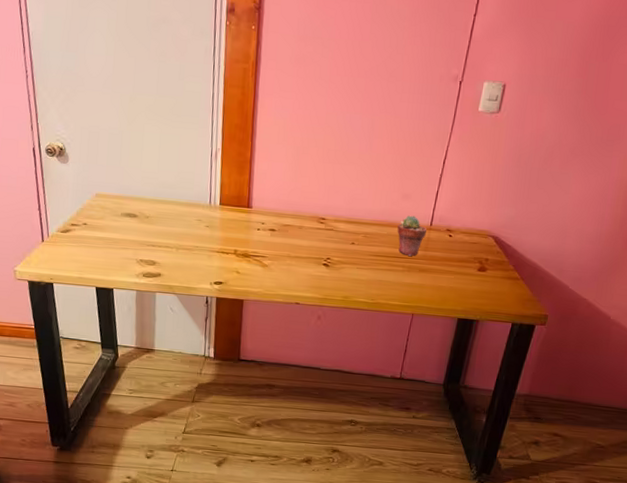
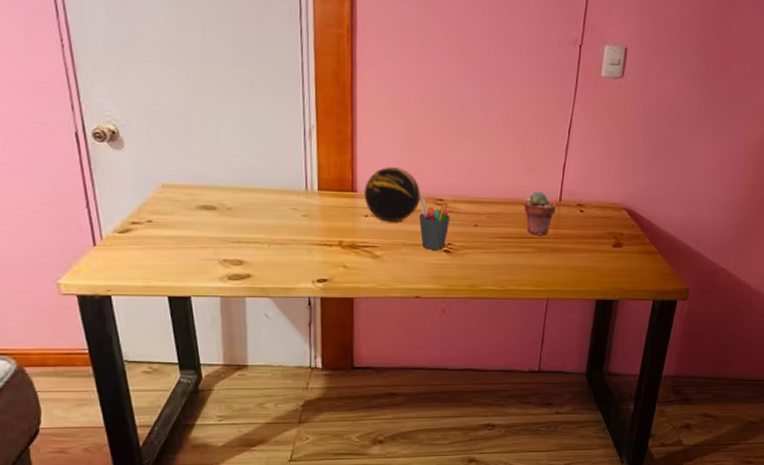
decorative orb: none [257,187,306,236] -> present [364,167,420,222]
pen holder: none [303,215,331,263] -> present [418,196,450,250]

